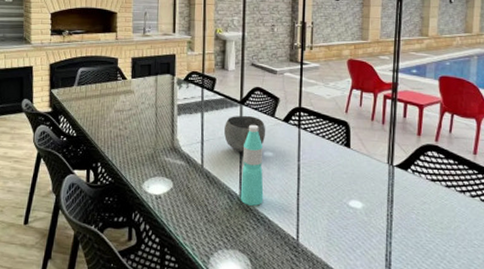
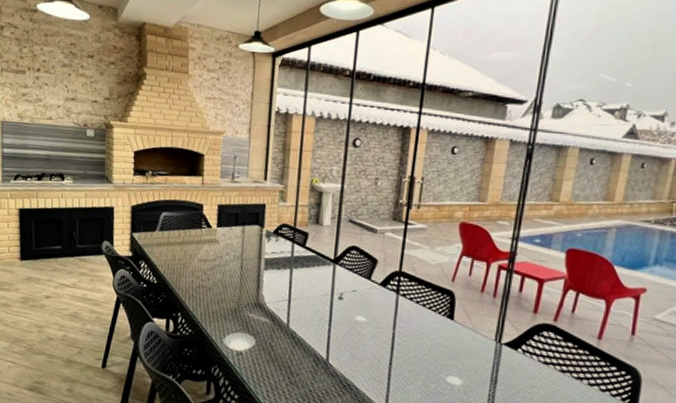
bowl: present [224,115,266,153] -> none [314,275,360,315]
water bottle: present [240,124,264,206] -> none [326,285,356,372]

